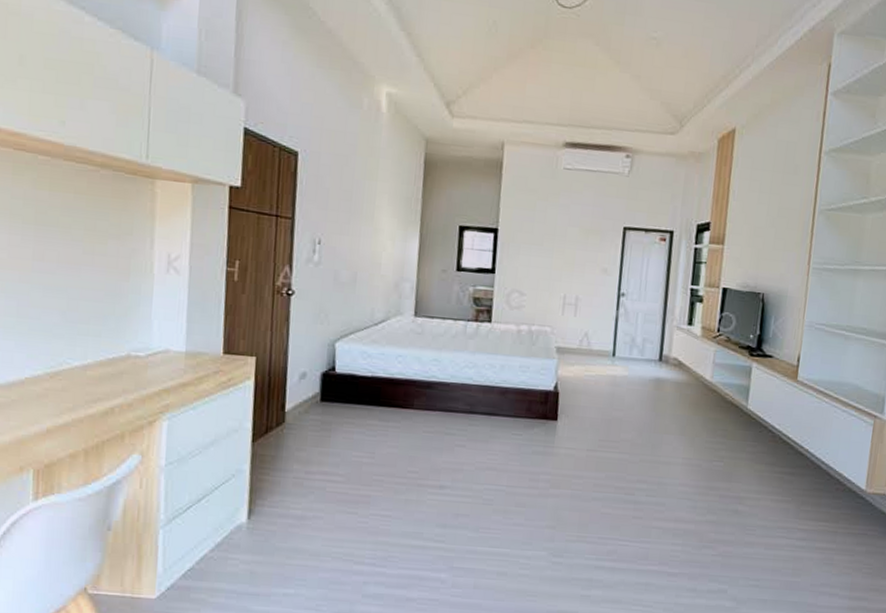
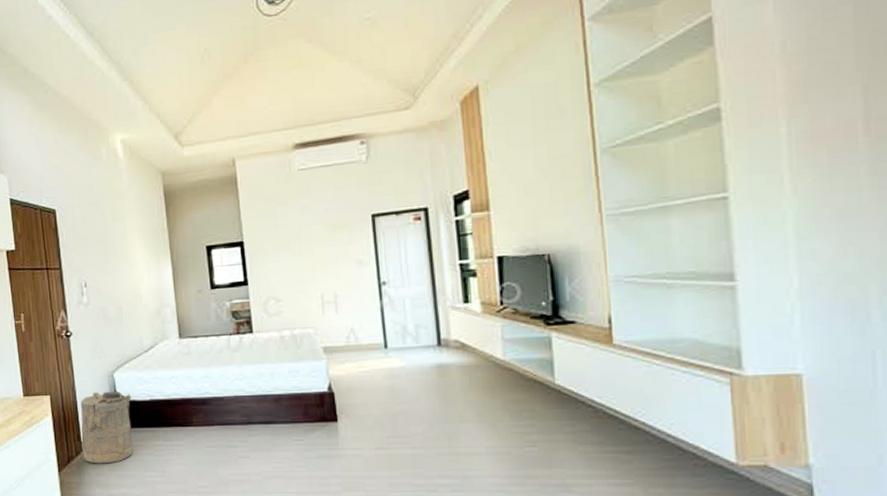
laundry hamper: none [284,360,352,439] -> present [80,391,133,464]

